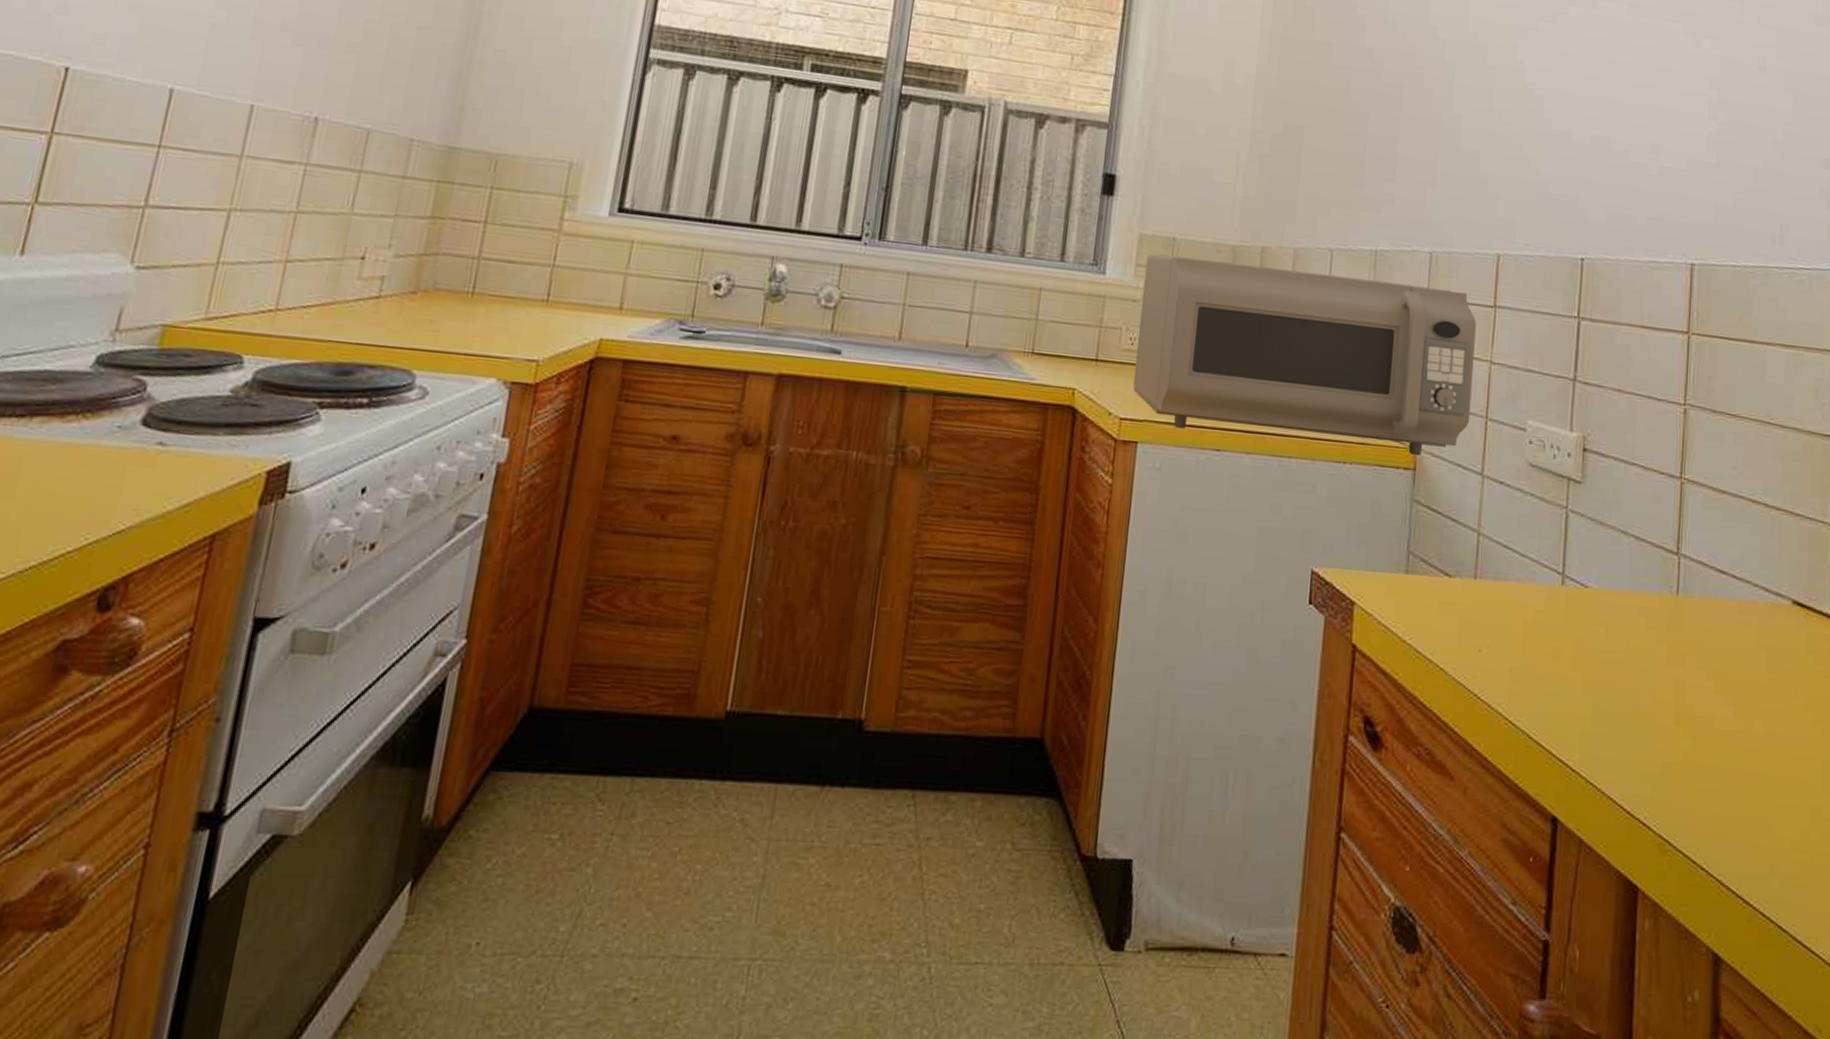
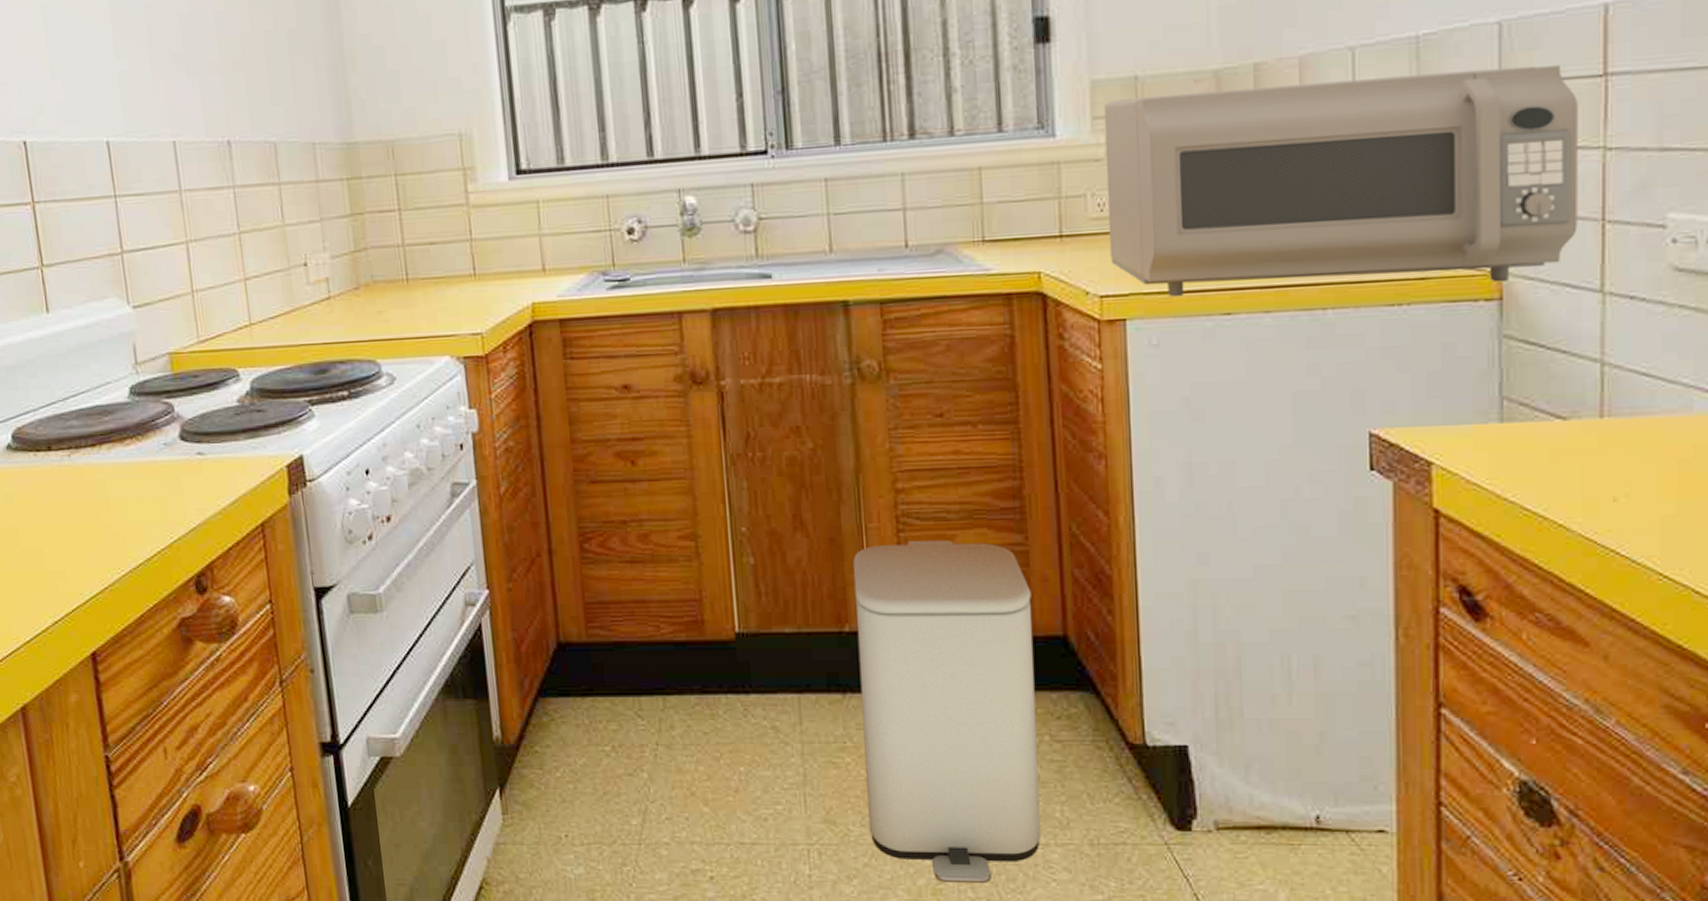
pedal bin: none [817,628,1019,1009] -> present [852,539,1041,884]

